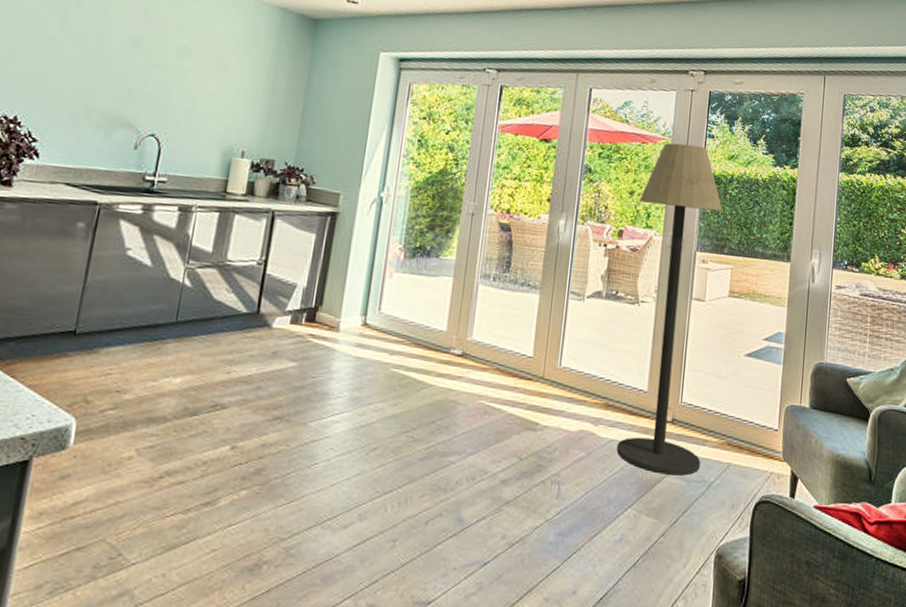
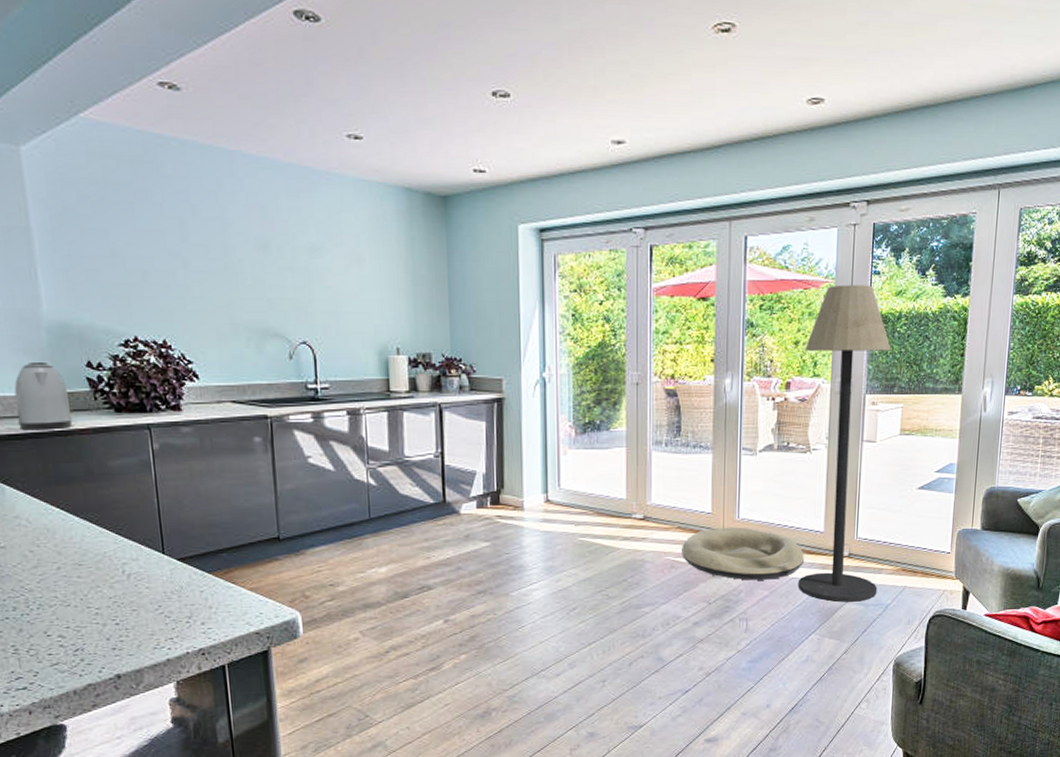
dog bed: none [497,374,626,440] -> present [682,527,804,581]

